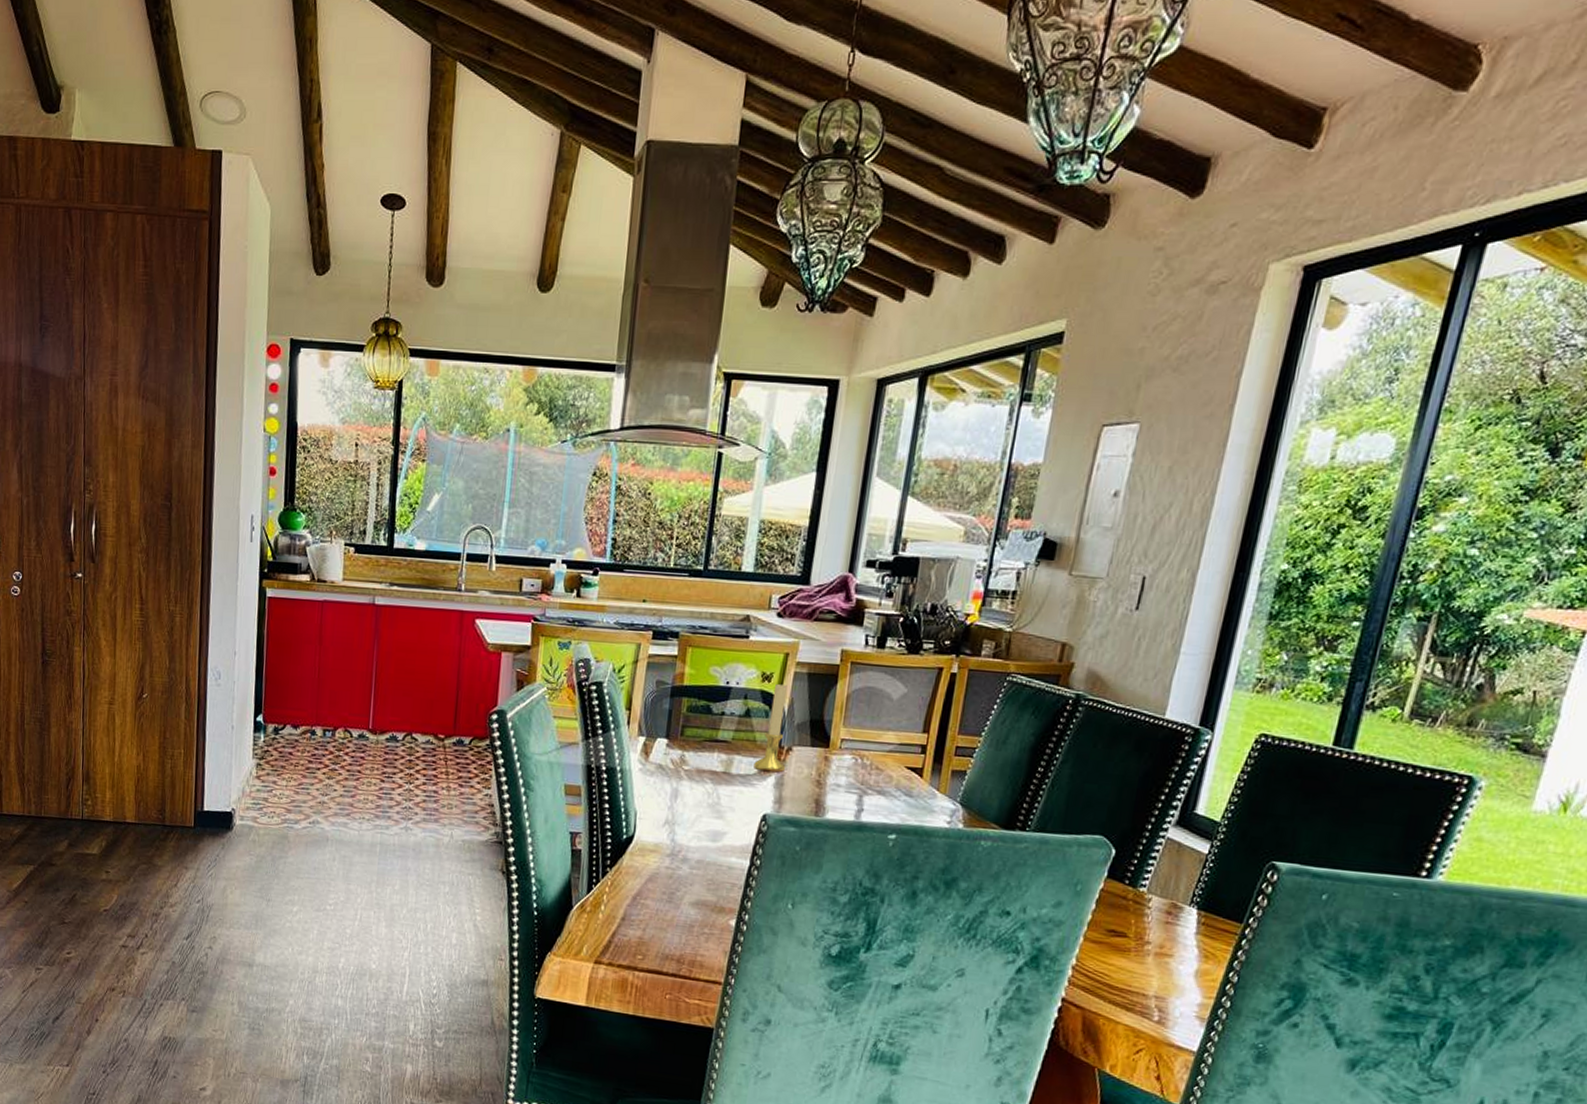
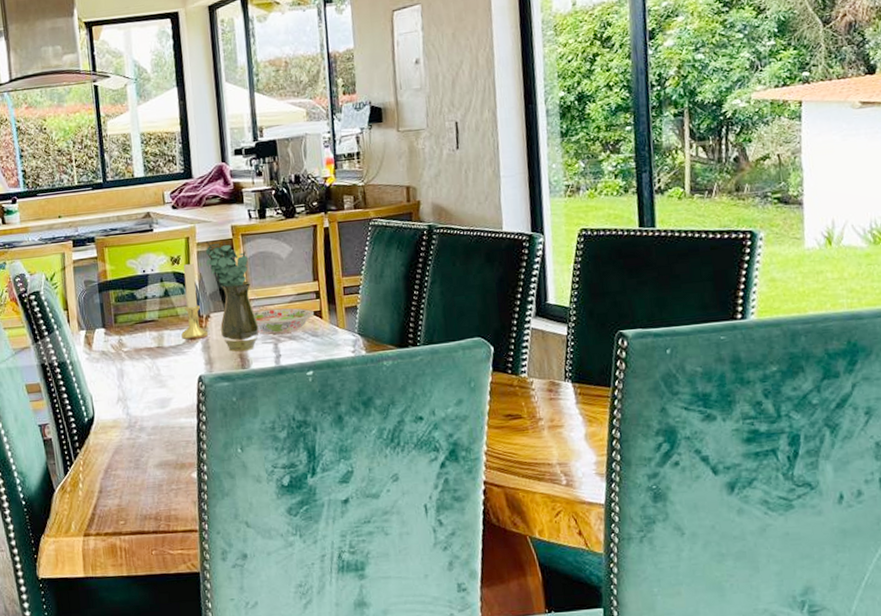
vase: none [800,662,852,798] -> present [206,241,259,353]
bowl: none [843,753,914,786] -> present [253,307,314,335]

